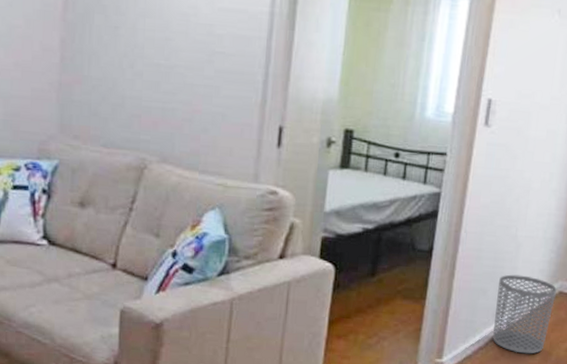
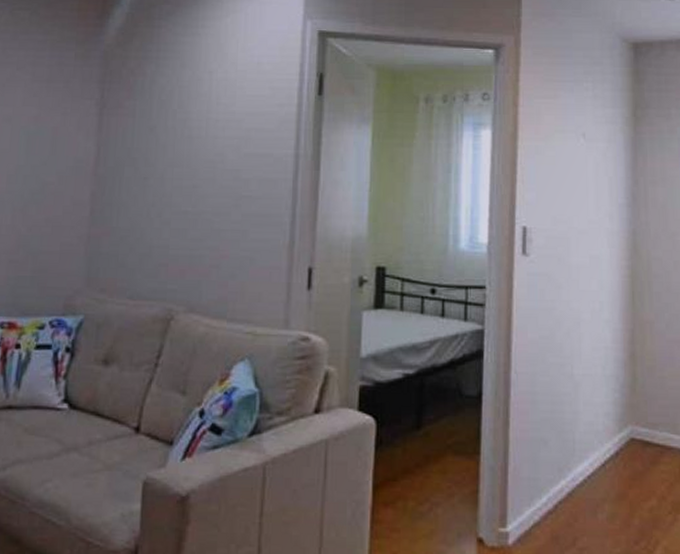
waste bin: present [493,274,557,354] -> none [560,420,628,518]

